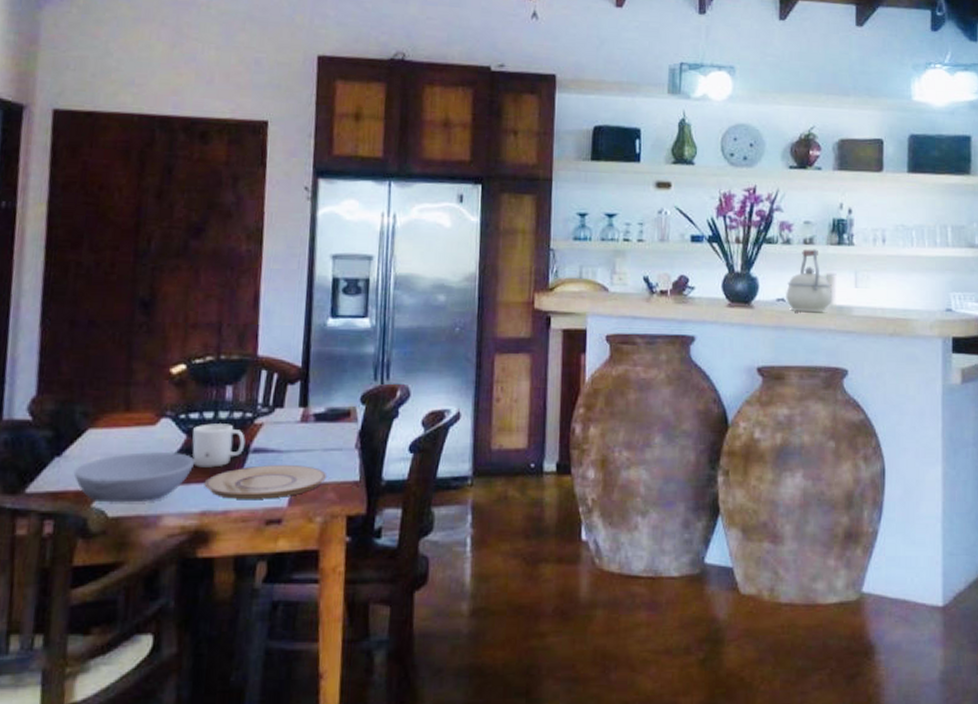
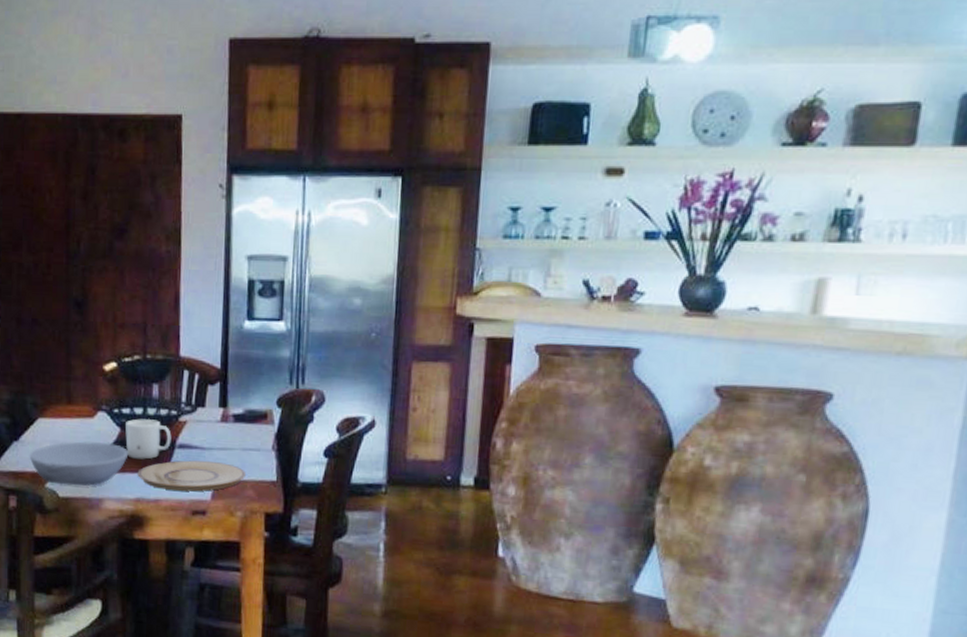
kettle: present [786,249,832,313] -> none [760,247,824,325]

